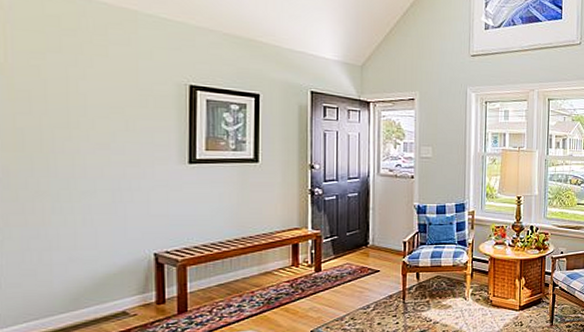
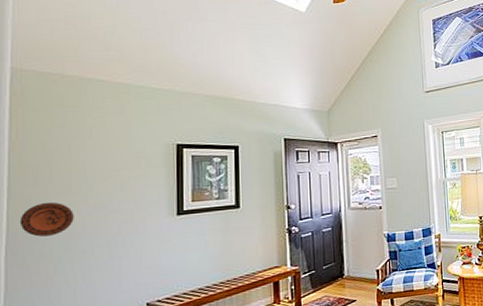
decorative plate: none [11,135,73,172] -> present [19,202,74,237]

